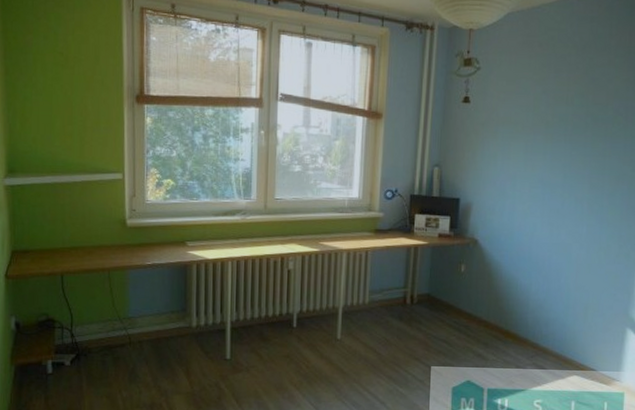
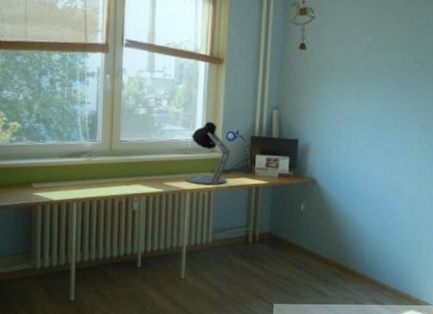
desk lamp: none [341,179,389,245] -> present [184,121,231,185]

